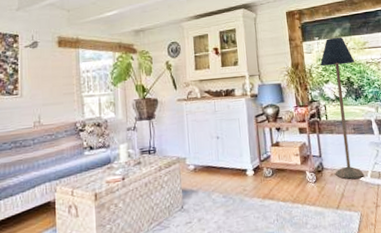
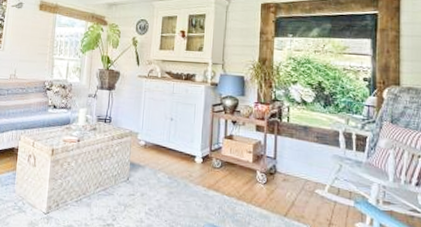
floor lamp: present [319,37,365,180] -> none [288,37,331,191]

